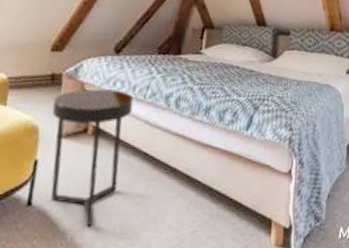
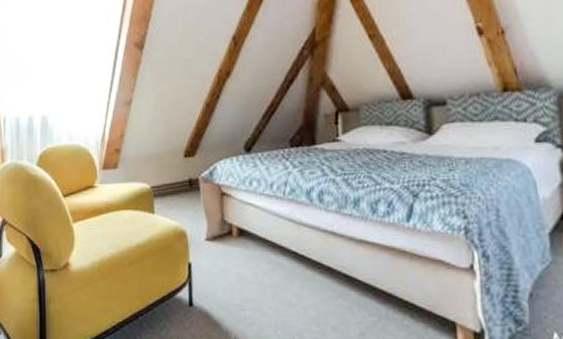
side table: present [50,88,134,227] -> none [194,189,274,327]

